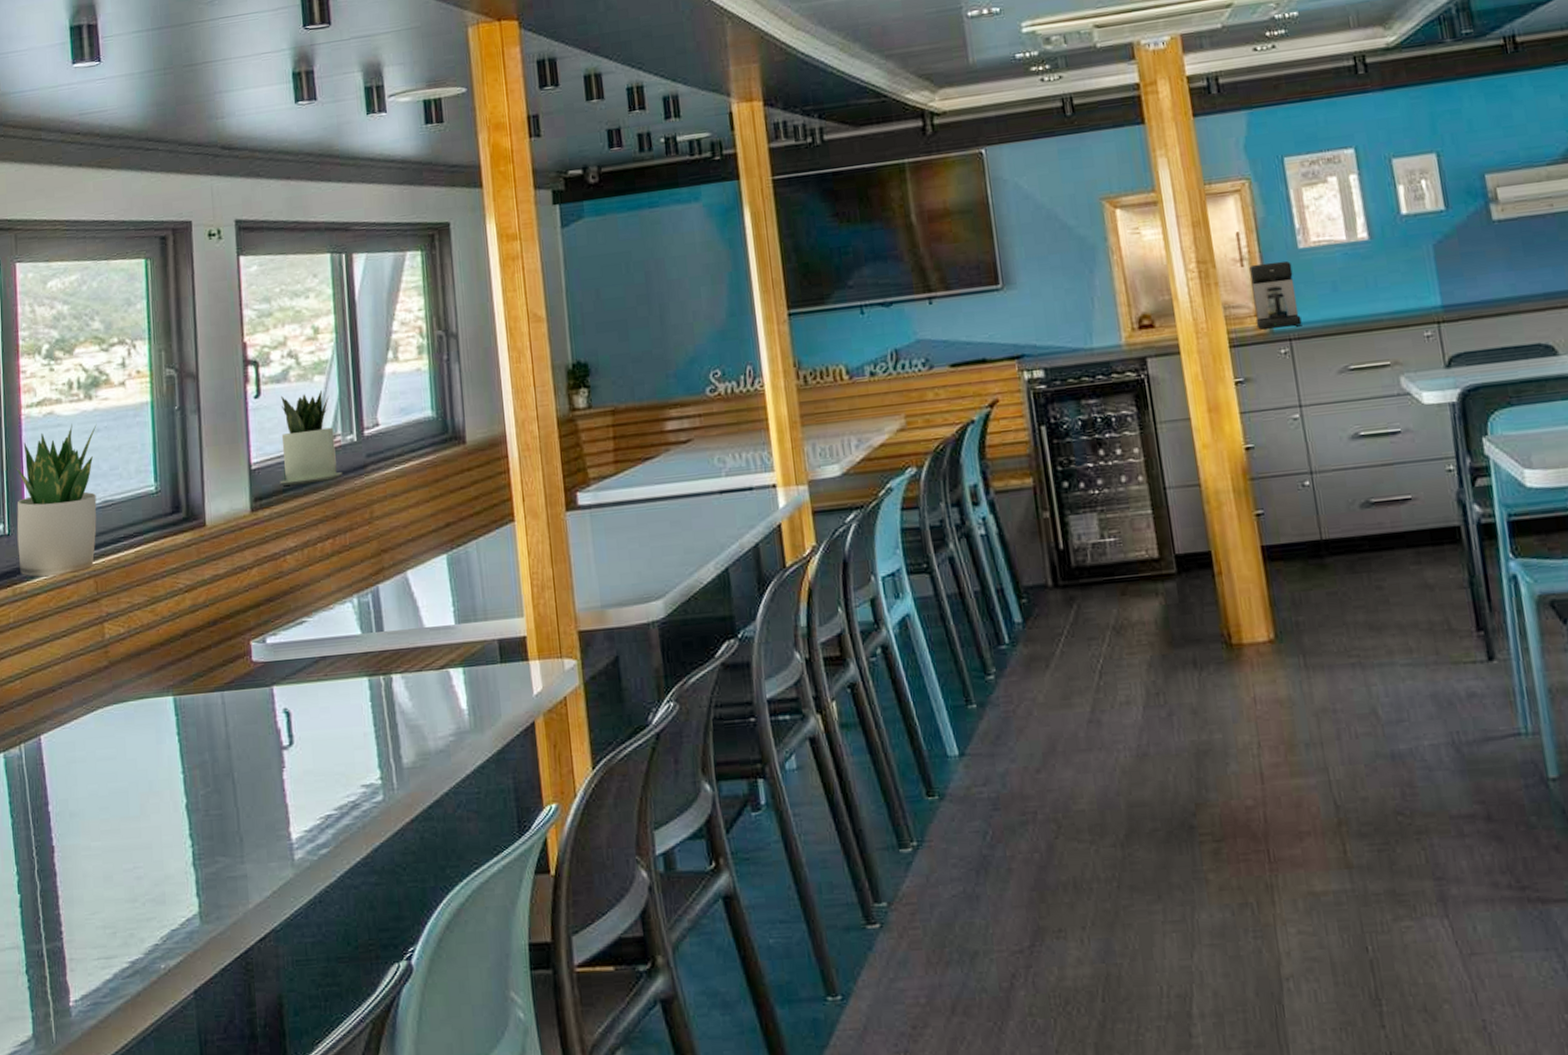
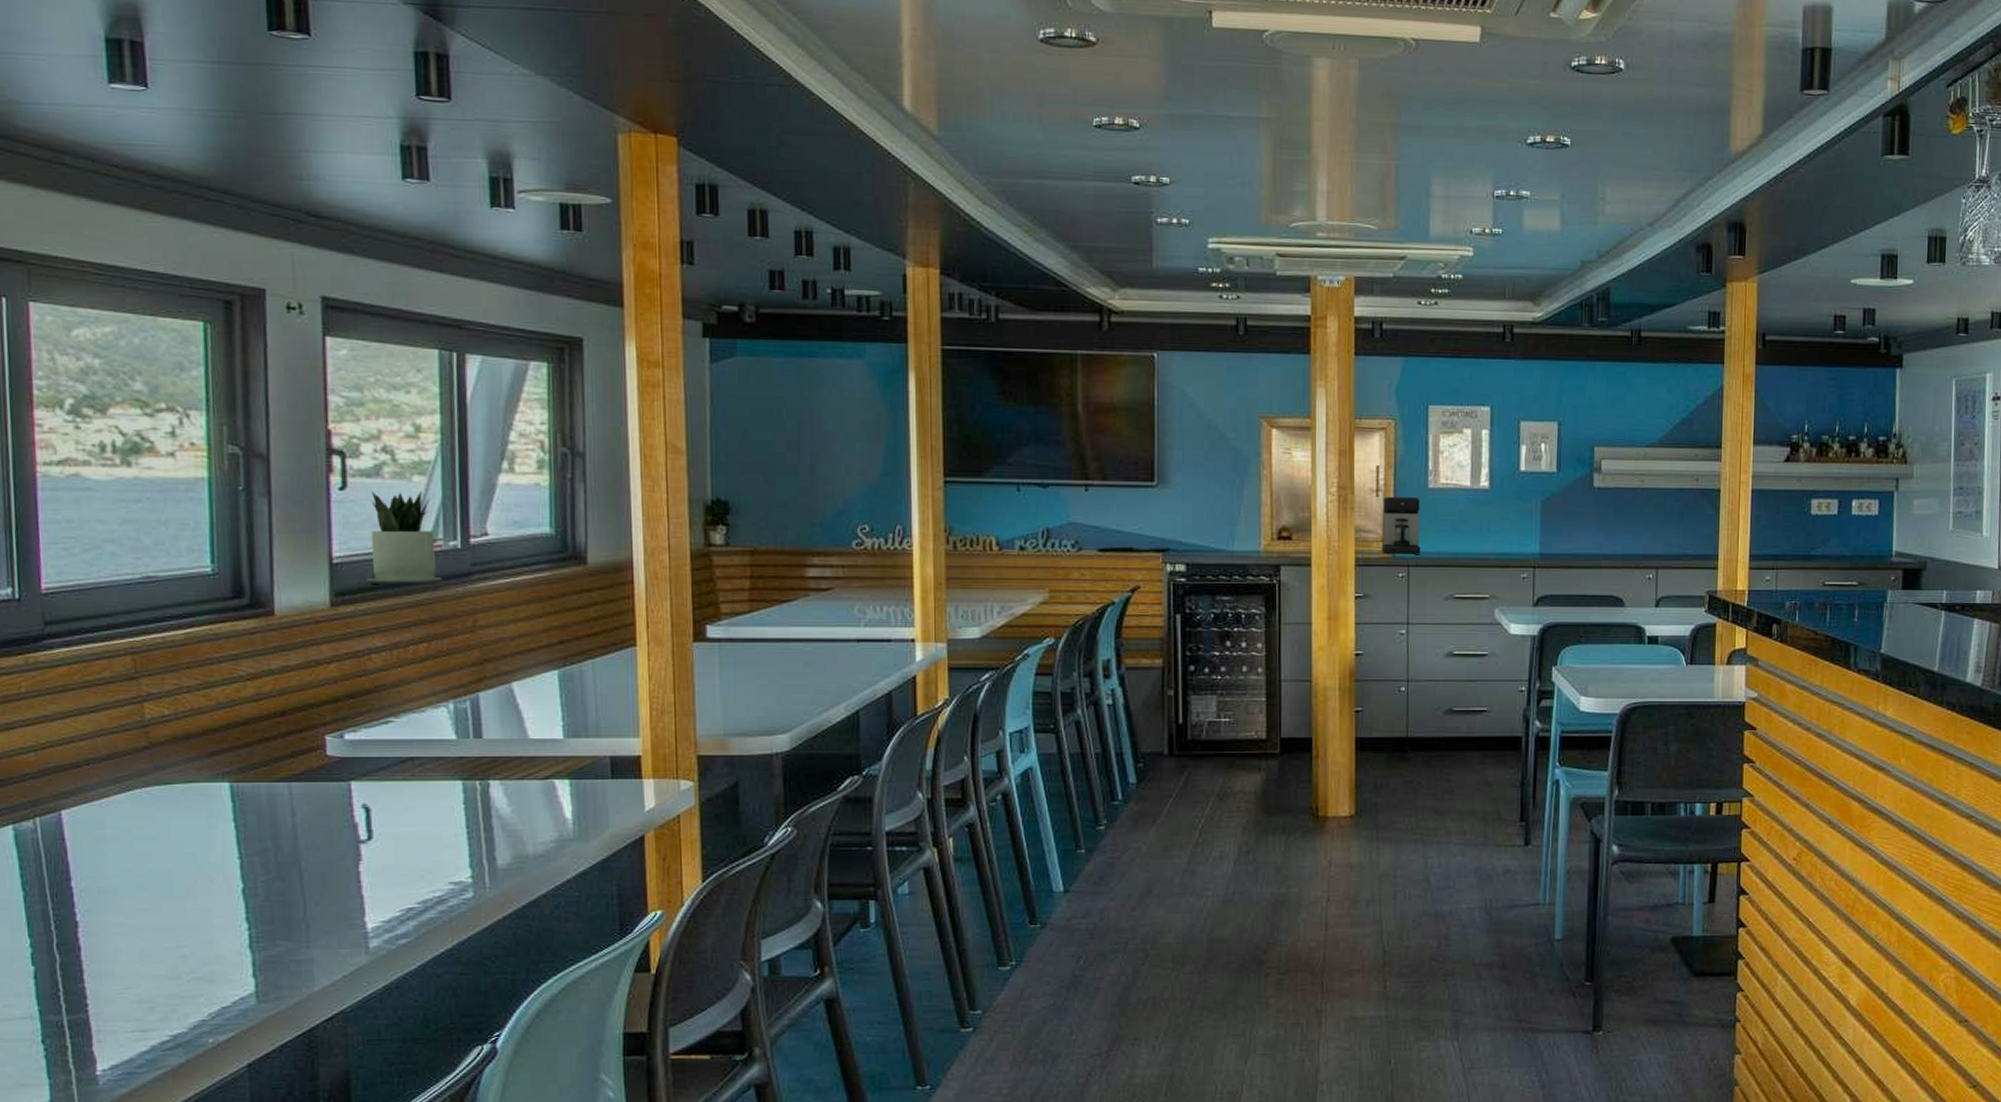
planter: present [13,423,97,578] -> none [26,489,137,649]

